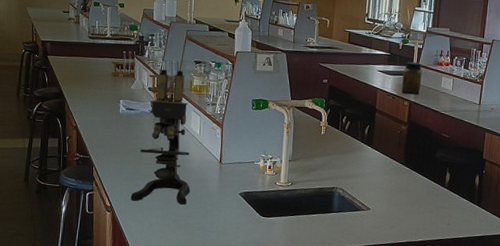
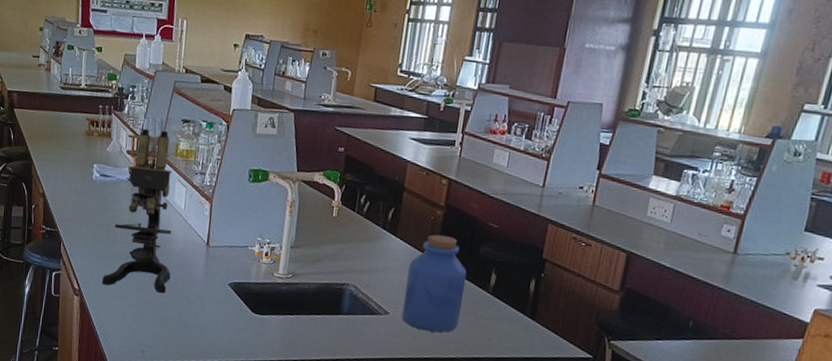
jar: none [380,144,428,222] -> present [401,234,467,333]
jar: present [401,61,422,94] -> none [439,127,469,170]

